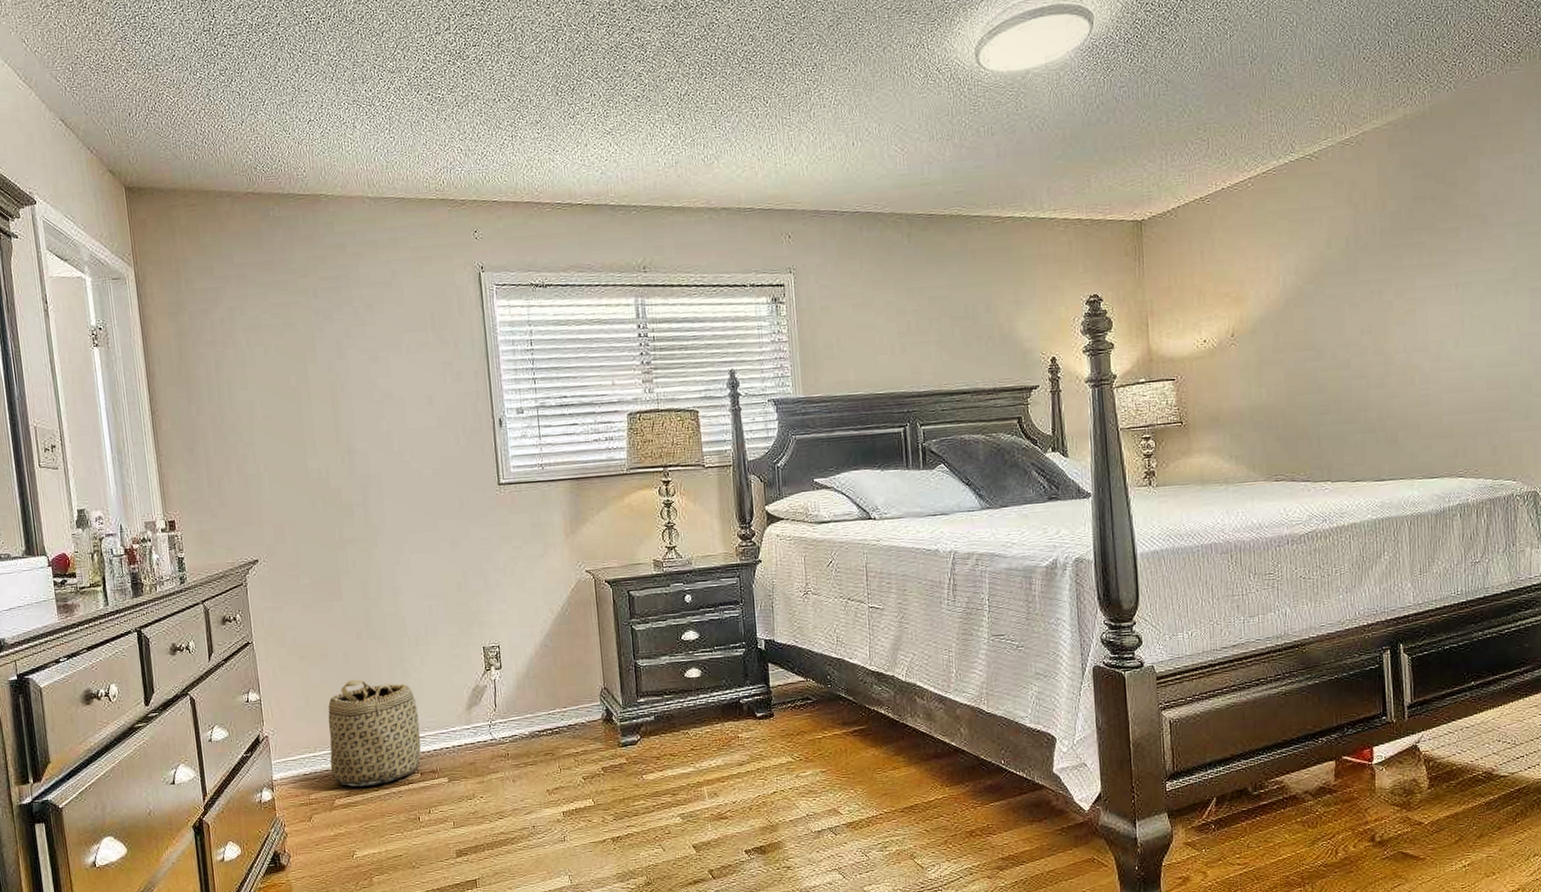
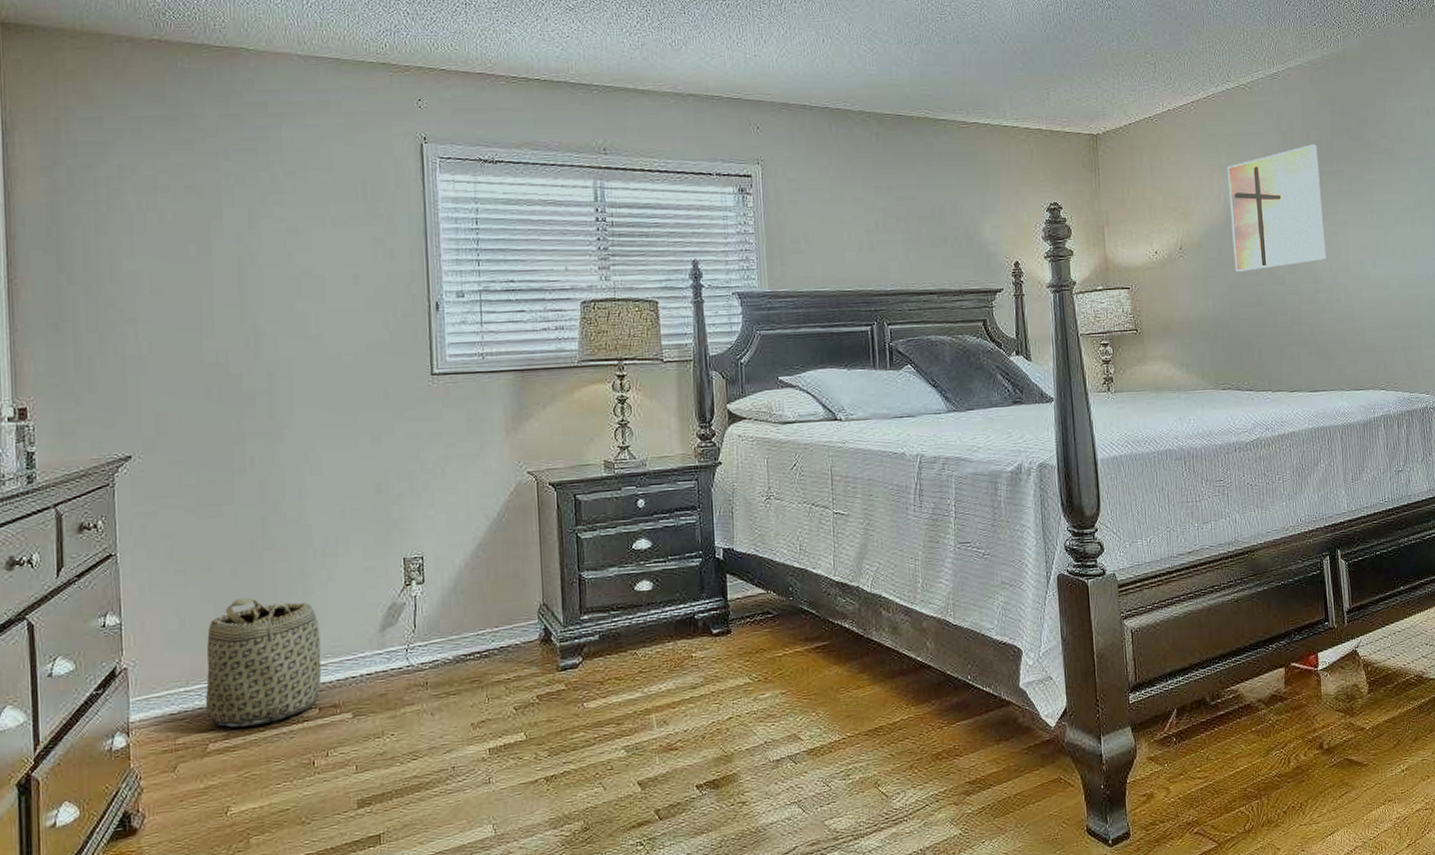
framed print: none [1287,214,1400,358] -> present [1226,144,1327,272]

